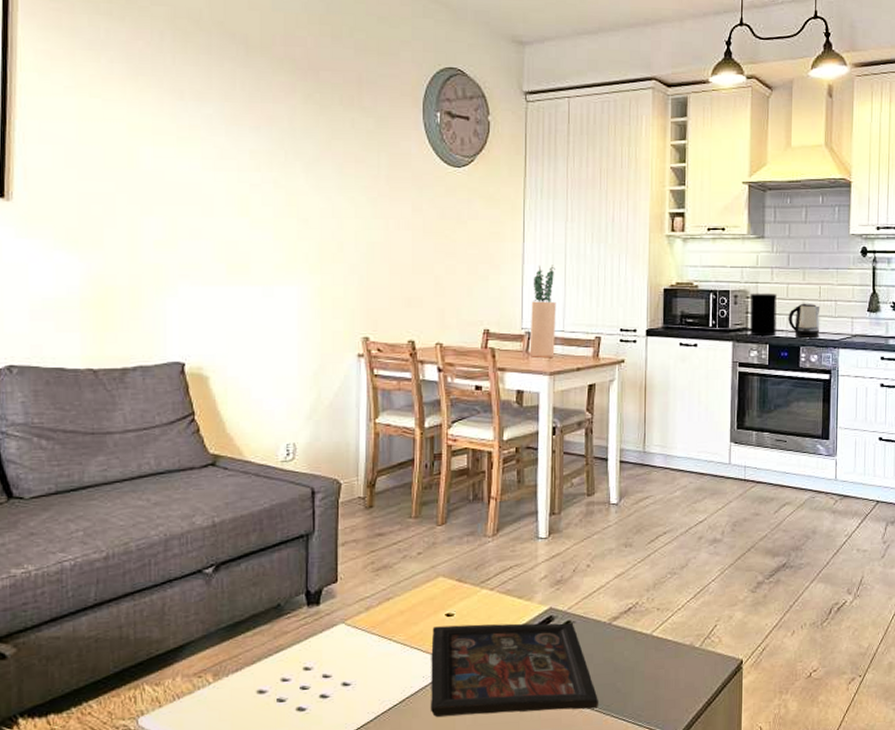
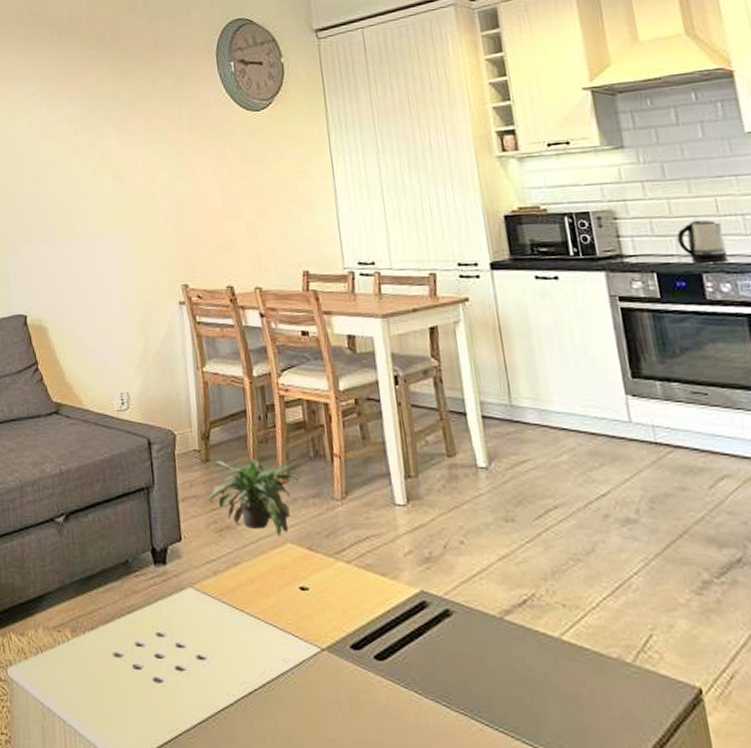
potted plant: none [368,503,456,572] -> present [208,458,298,537]
decorative tray: present [431,623,598,717] -> none [287,601,503,729]
vase: present [529,265,556,359] -> none [350,199,385,300]
canister: present [749,293,777,337] -> none [617,211,664,264]

